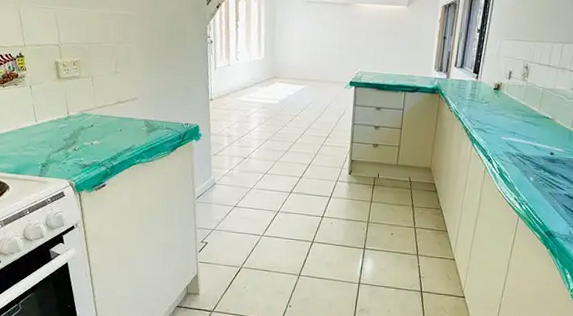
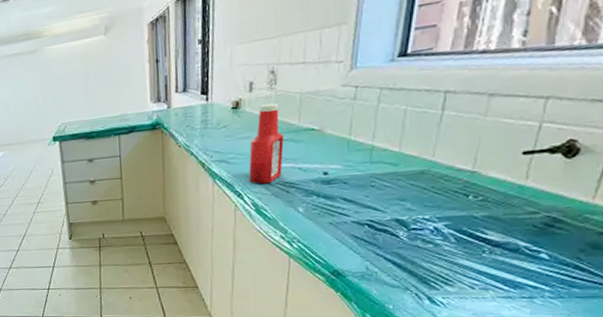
ketchup bottle: none [498,91,528,154] -> present [249,103,285,184]

